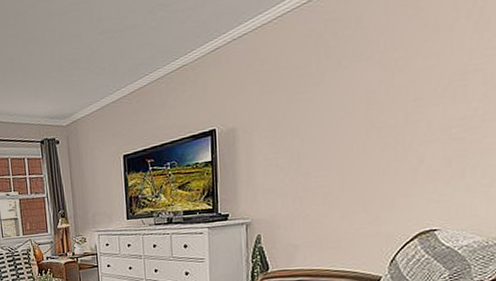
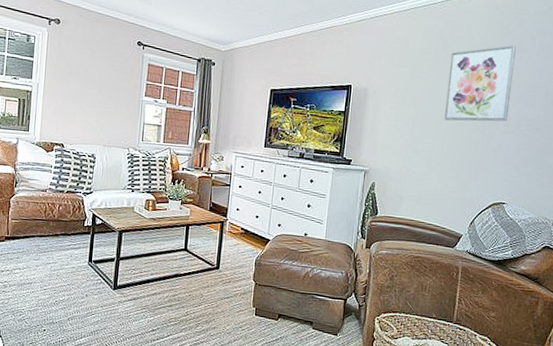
wall art: none [338,25,431,144] -> present [444,45,516,122]

